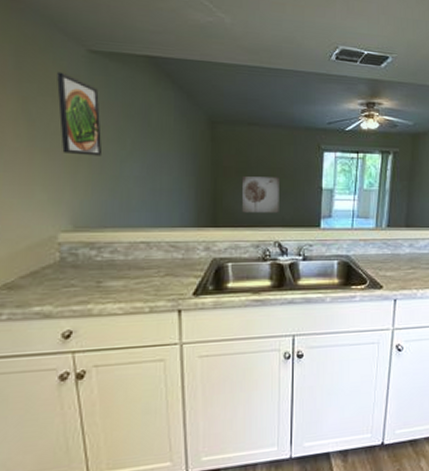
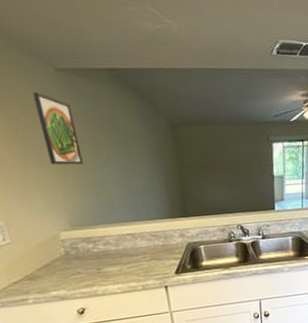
wall art: present [242,176,279,213] -> none [204,169,239,203]

